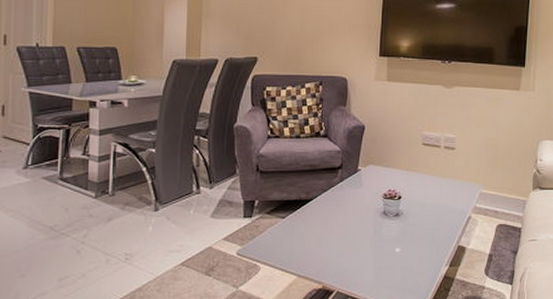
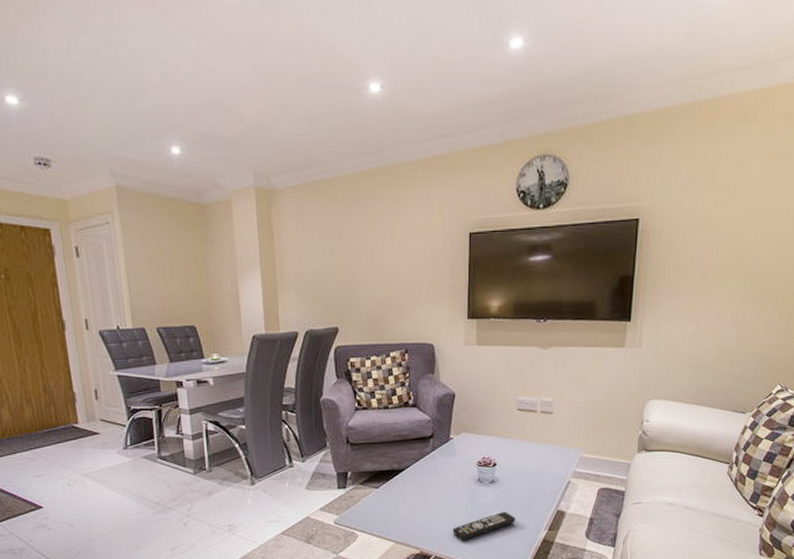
remote control: none [356,246,418,276] -> present [452,512,516,541]

